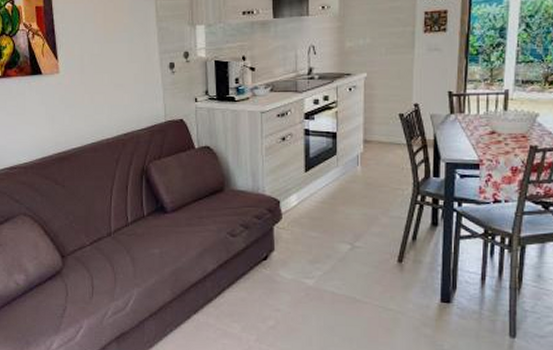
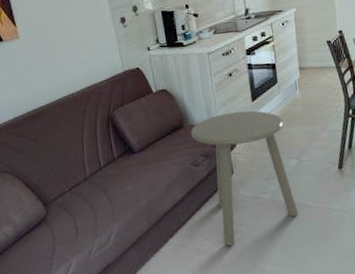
side table: none [232,182,345,333] -> present [191,110,299,246]

